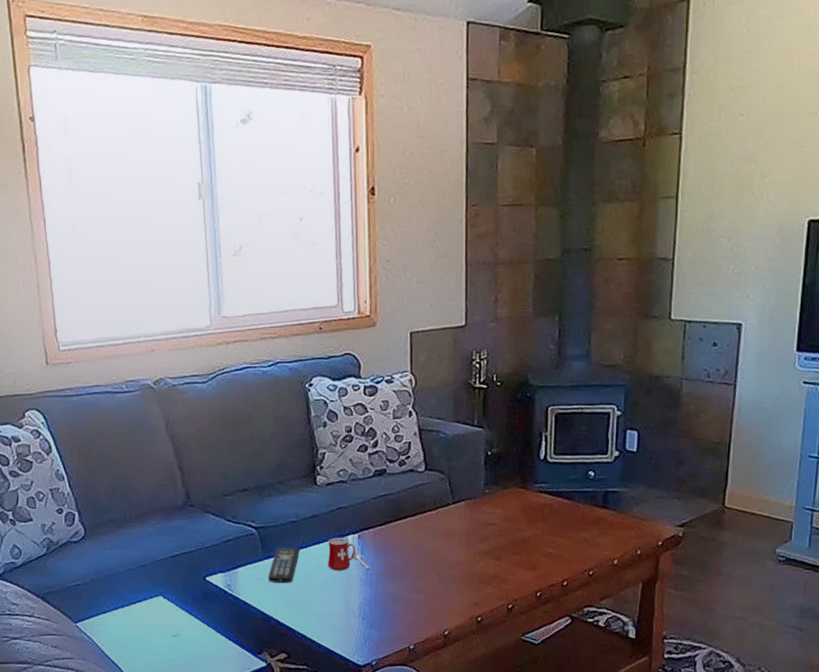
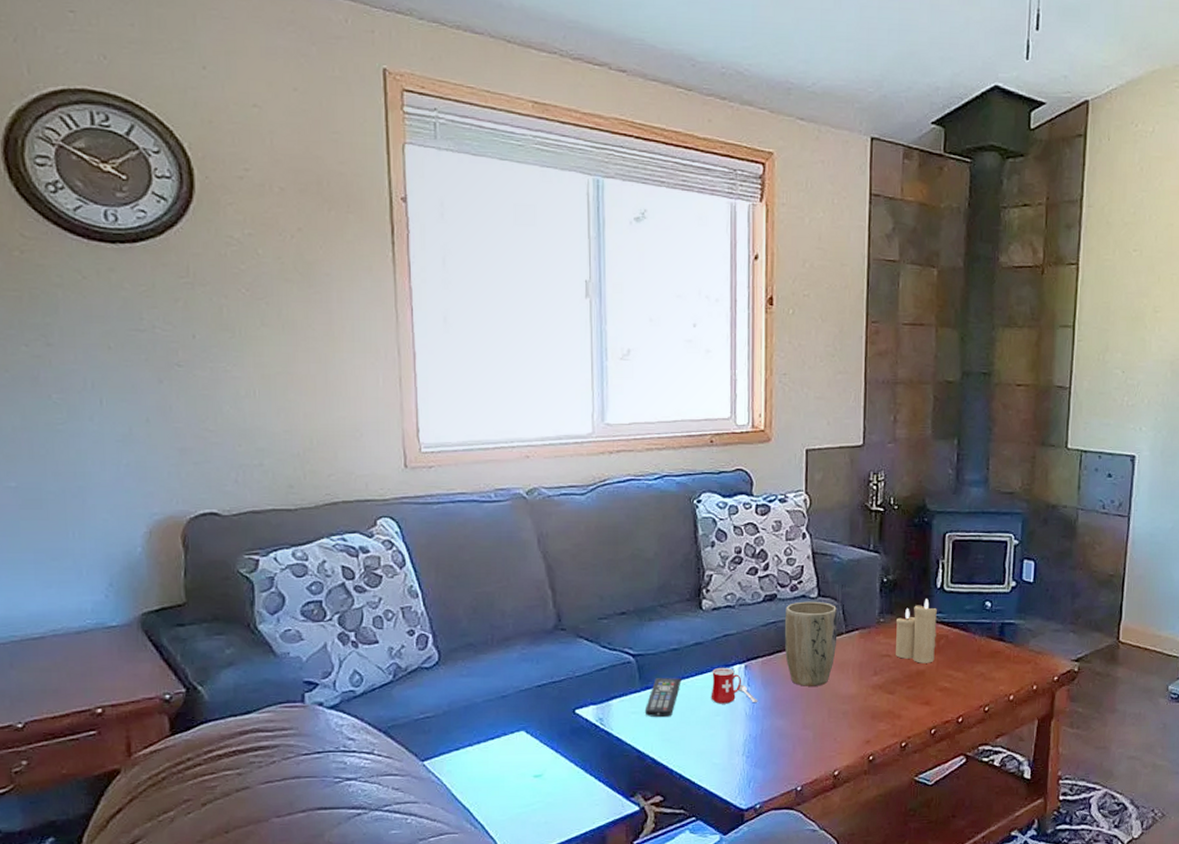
plant pot: none [394,475,445,554] -> present [784,601,838,686]
candle: none [500,470,541,531] -> present [895,599,937,663]

